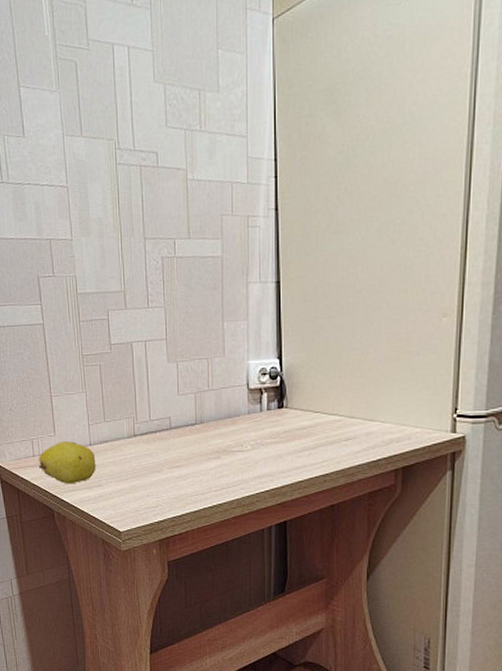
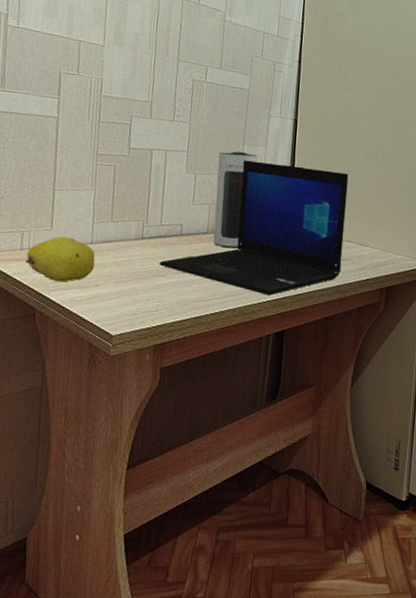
laptop: none [153,336,347,485] -> present [159,160,349,296]
speaker: none [198,330,240,437] -> present [213,151,258,247]

